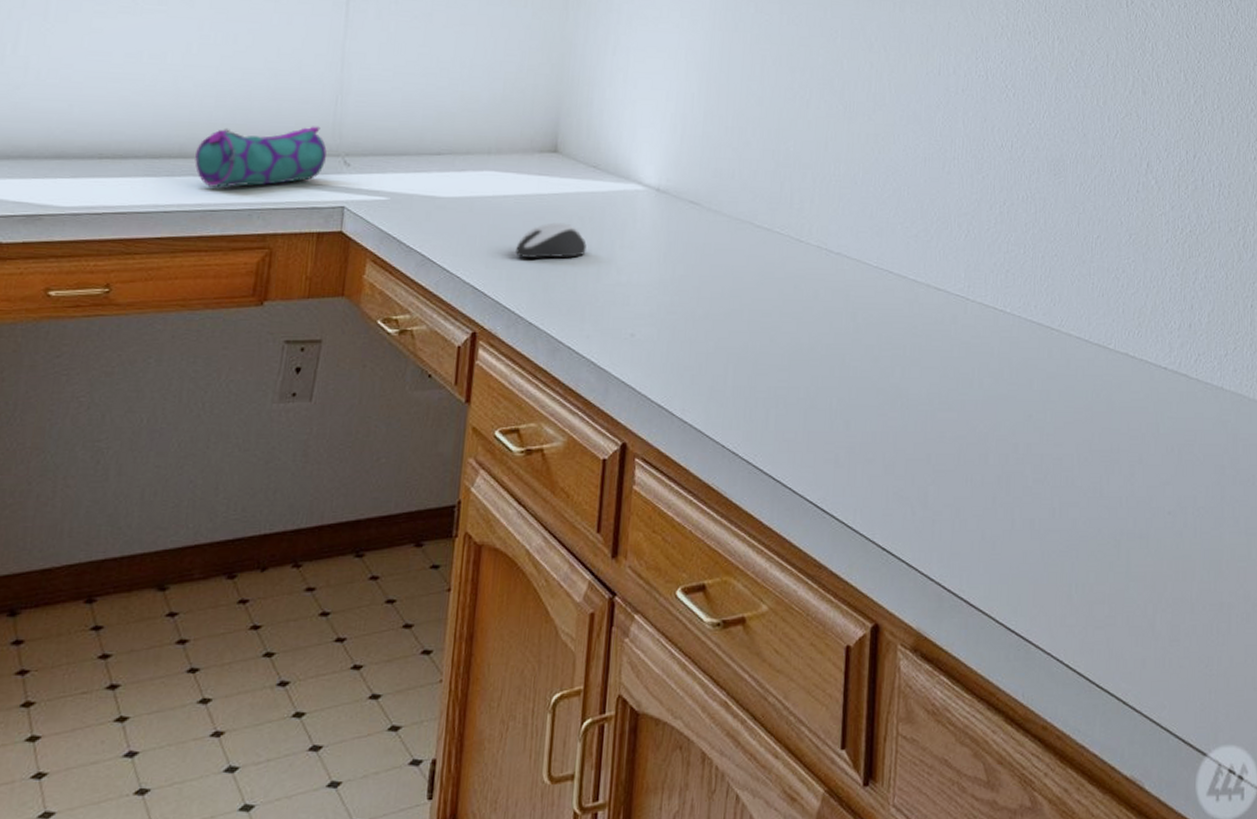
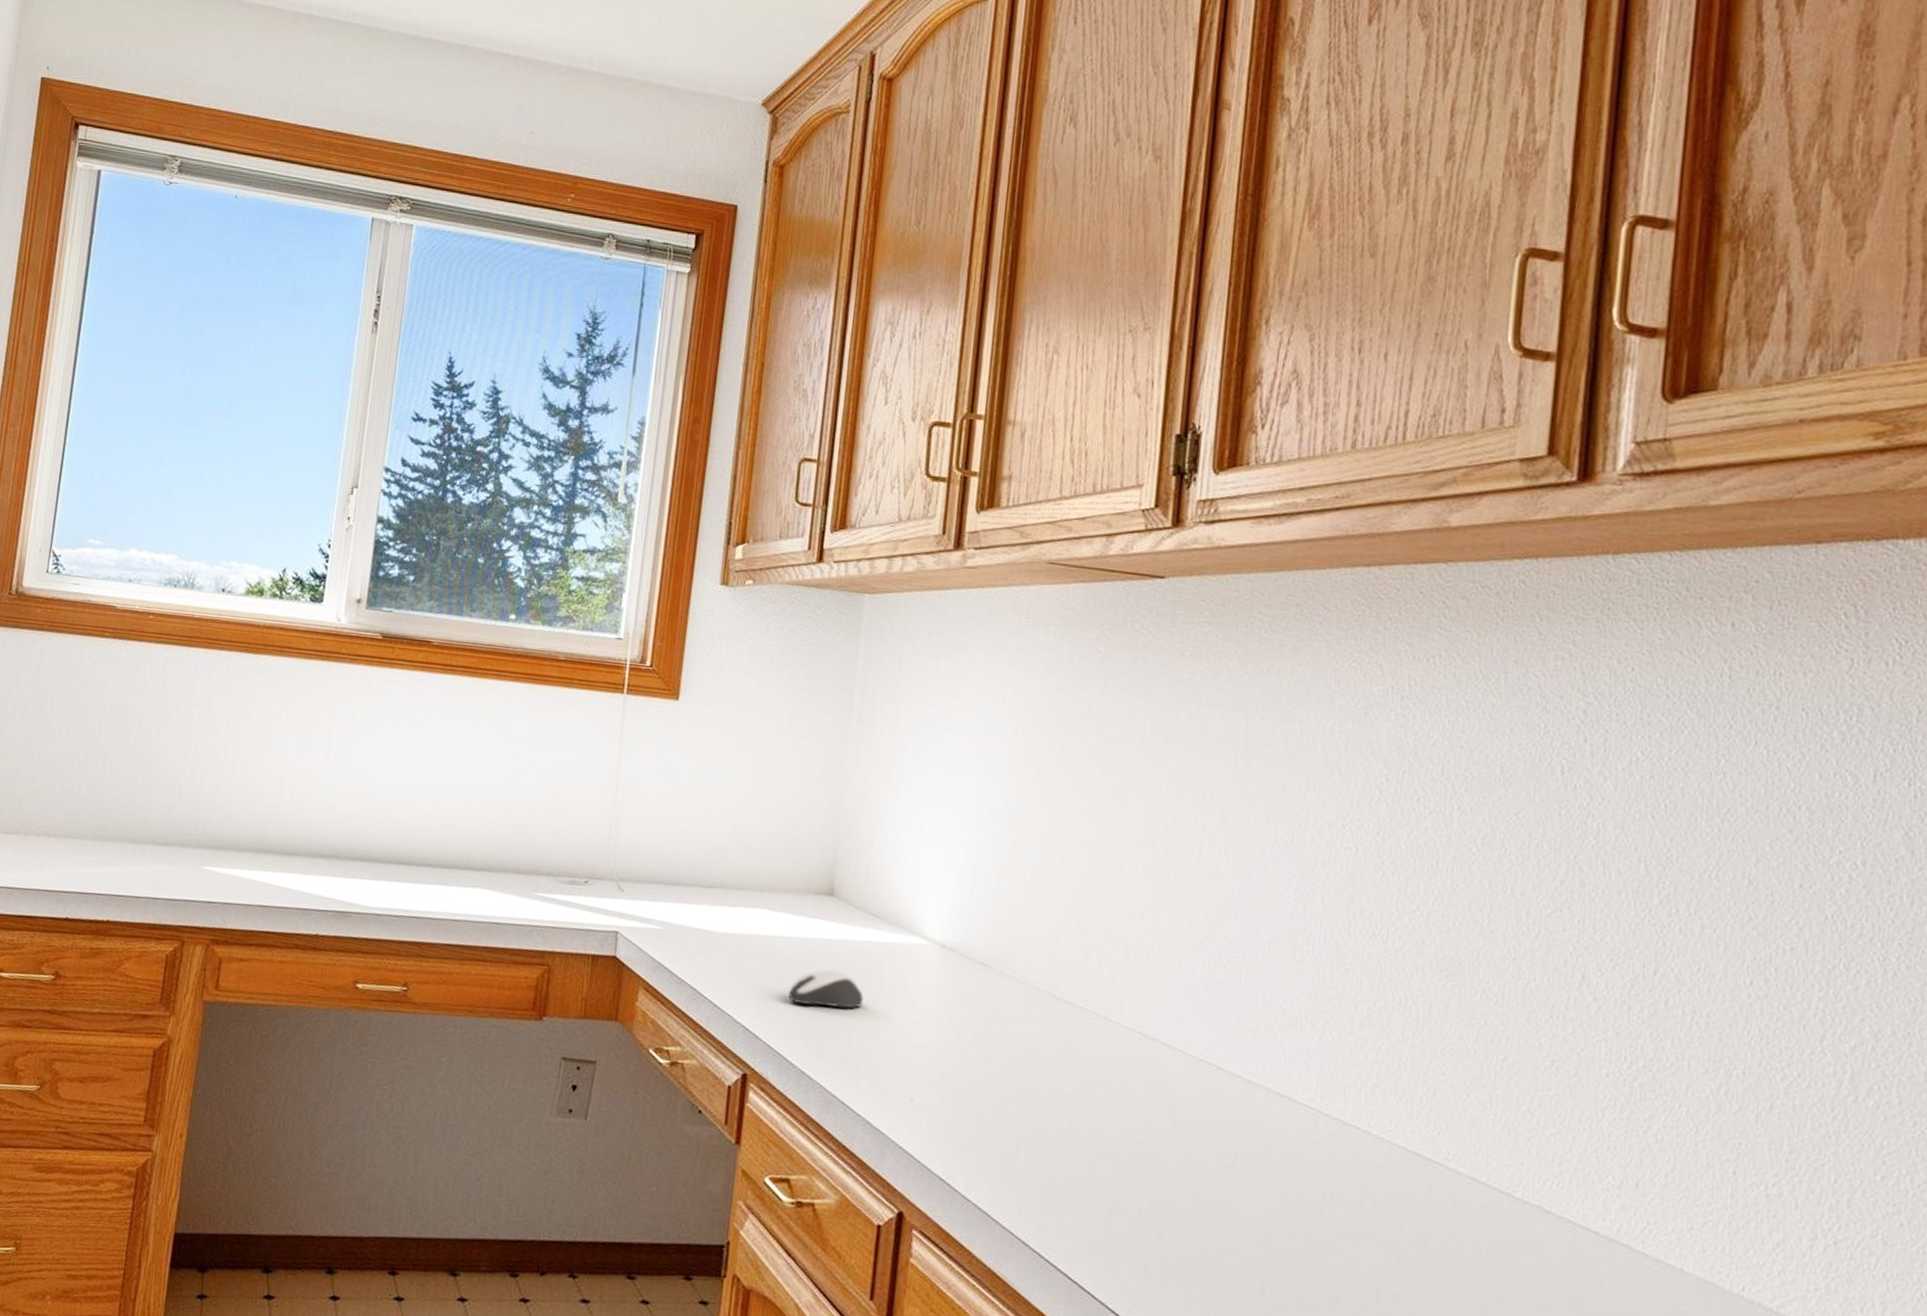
pencil case: present [195,126,327,188] -> none [480,843,602,903]

